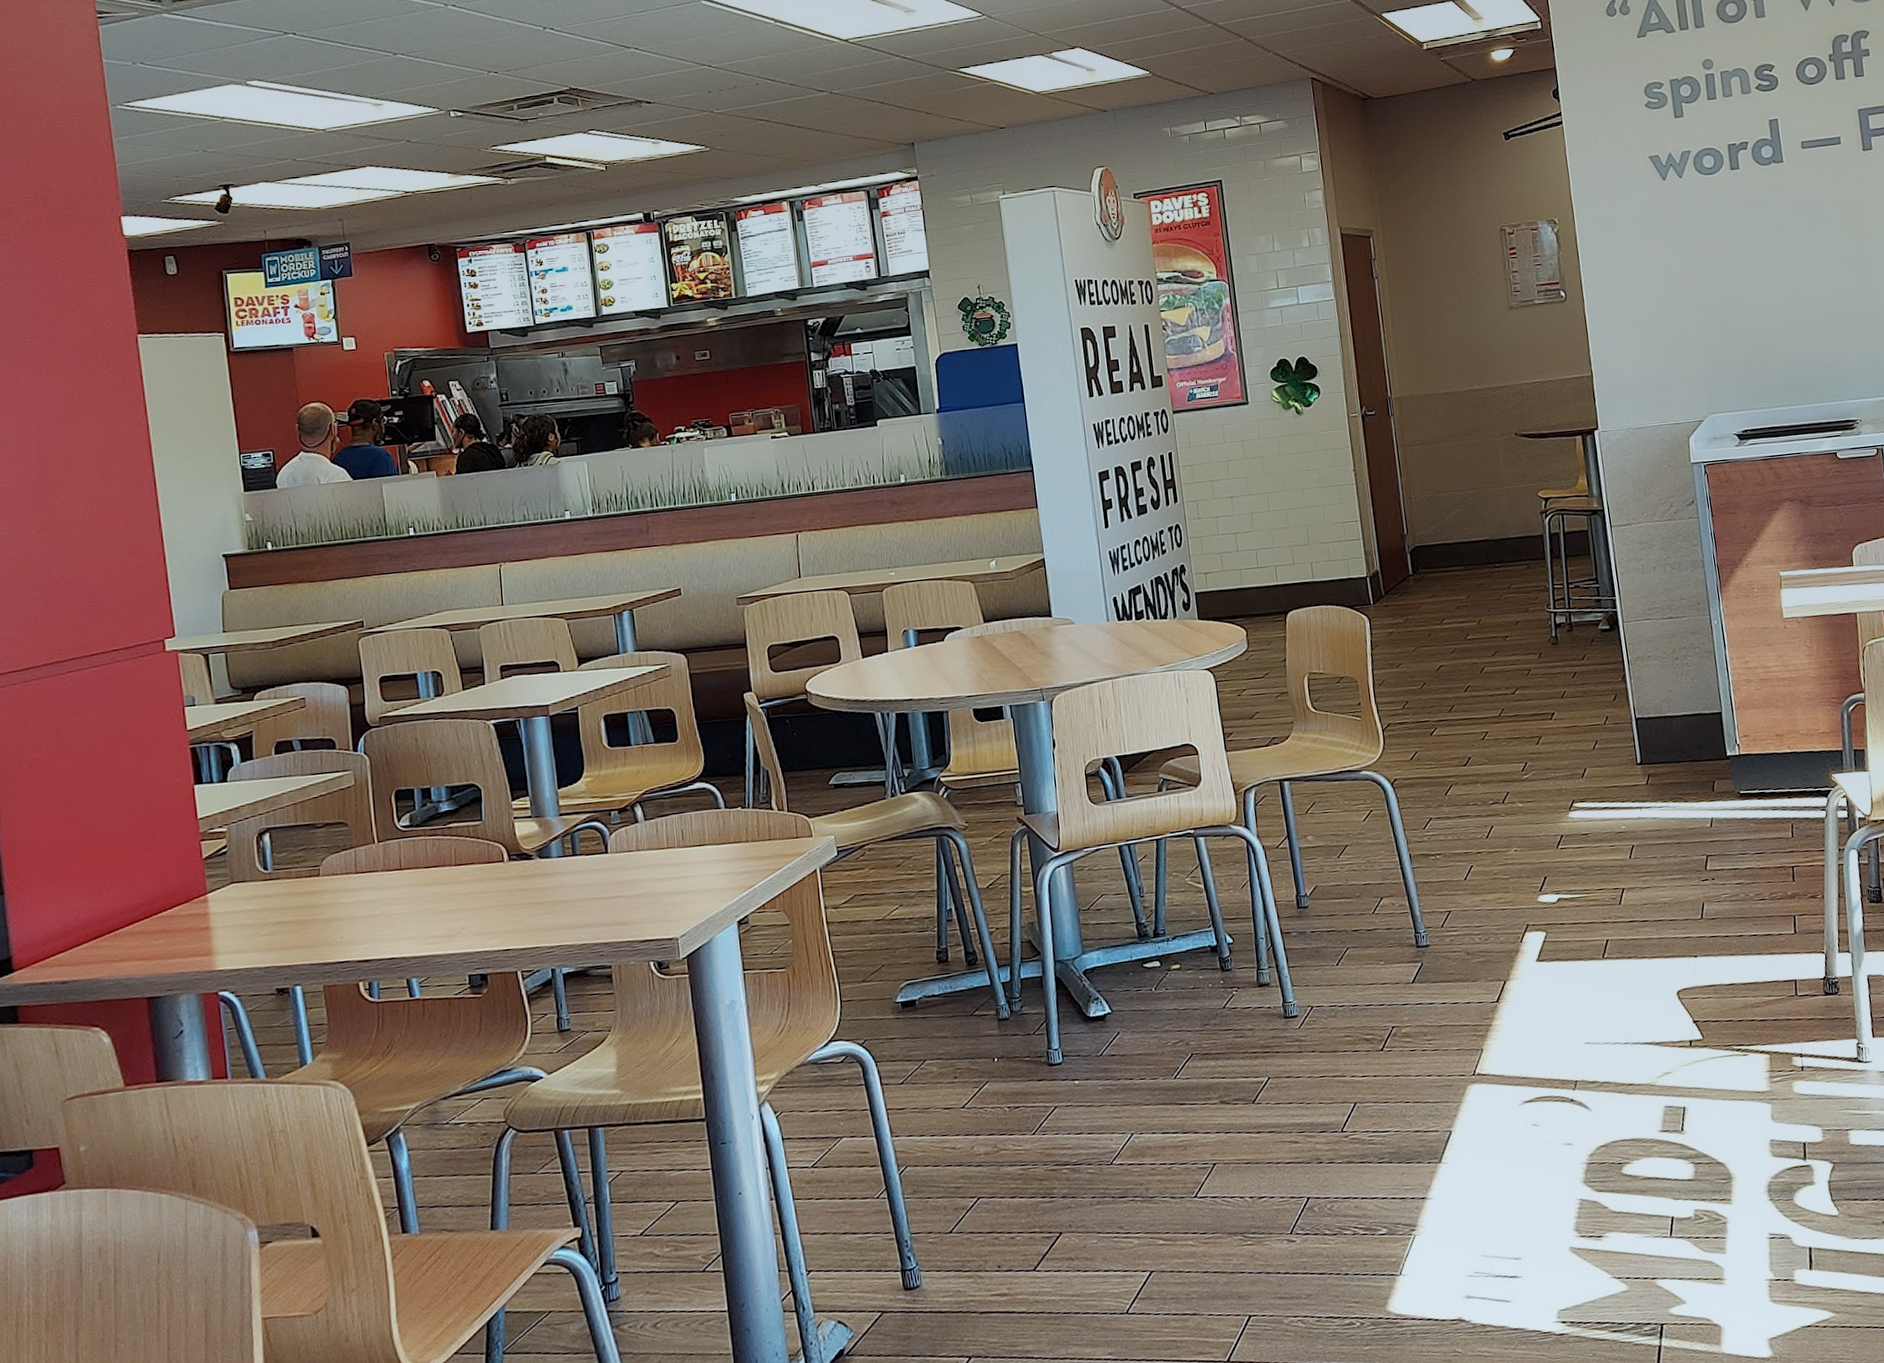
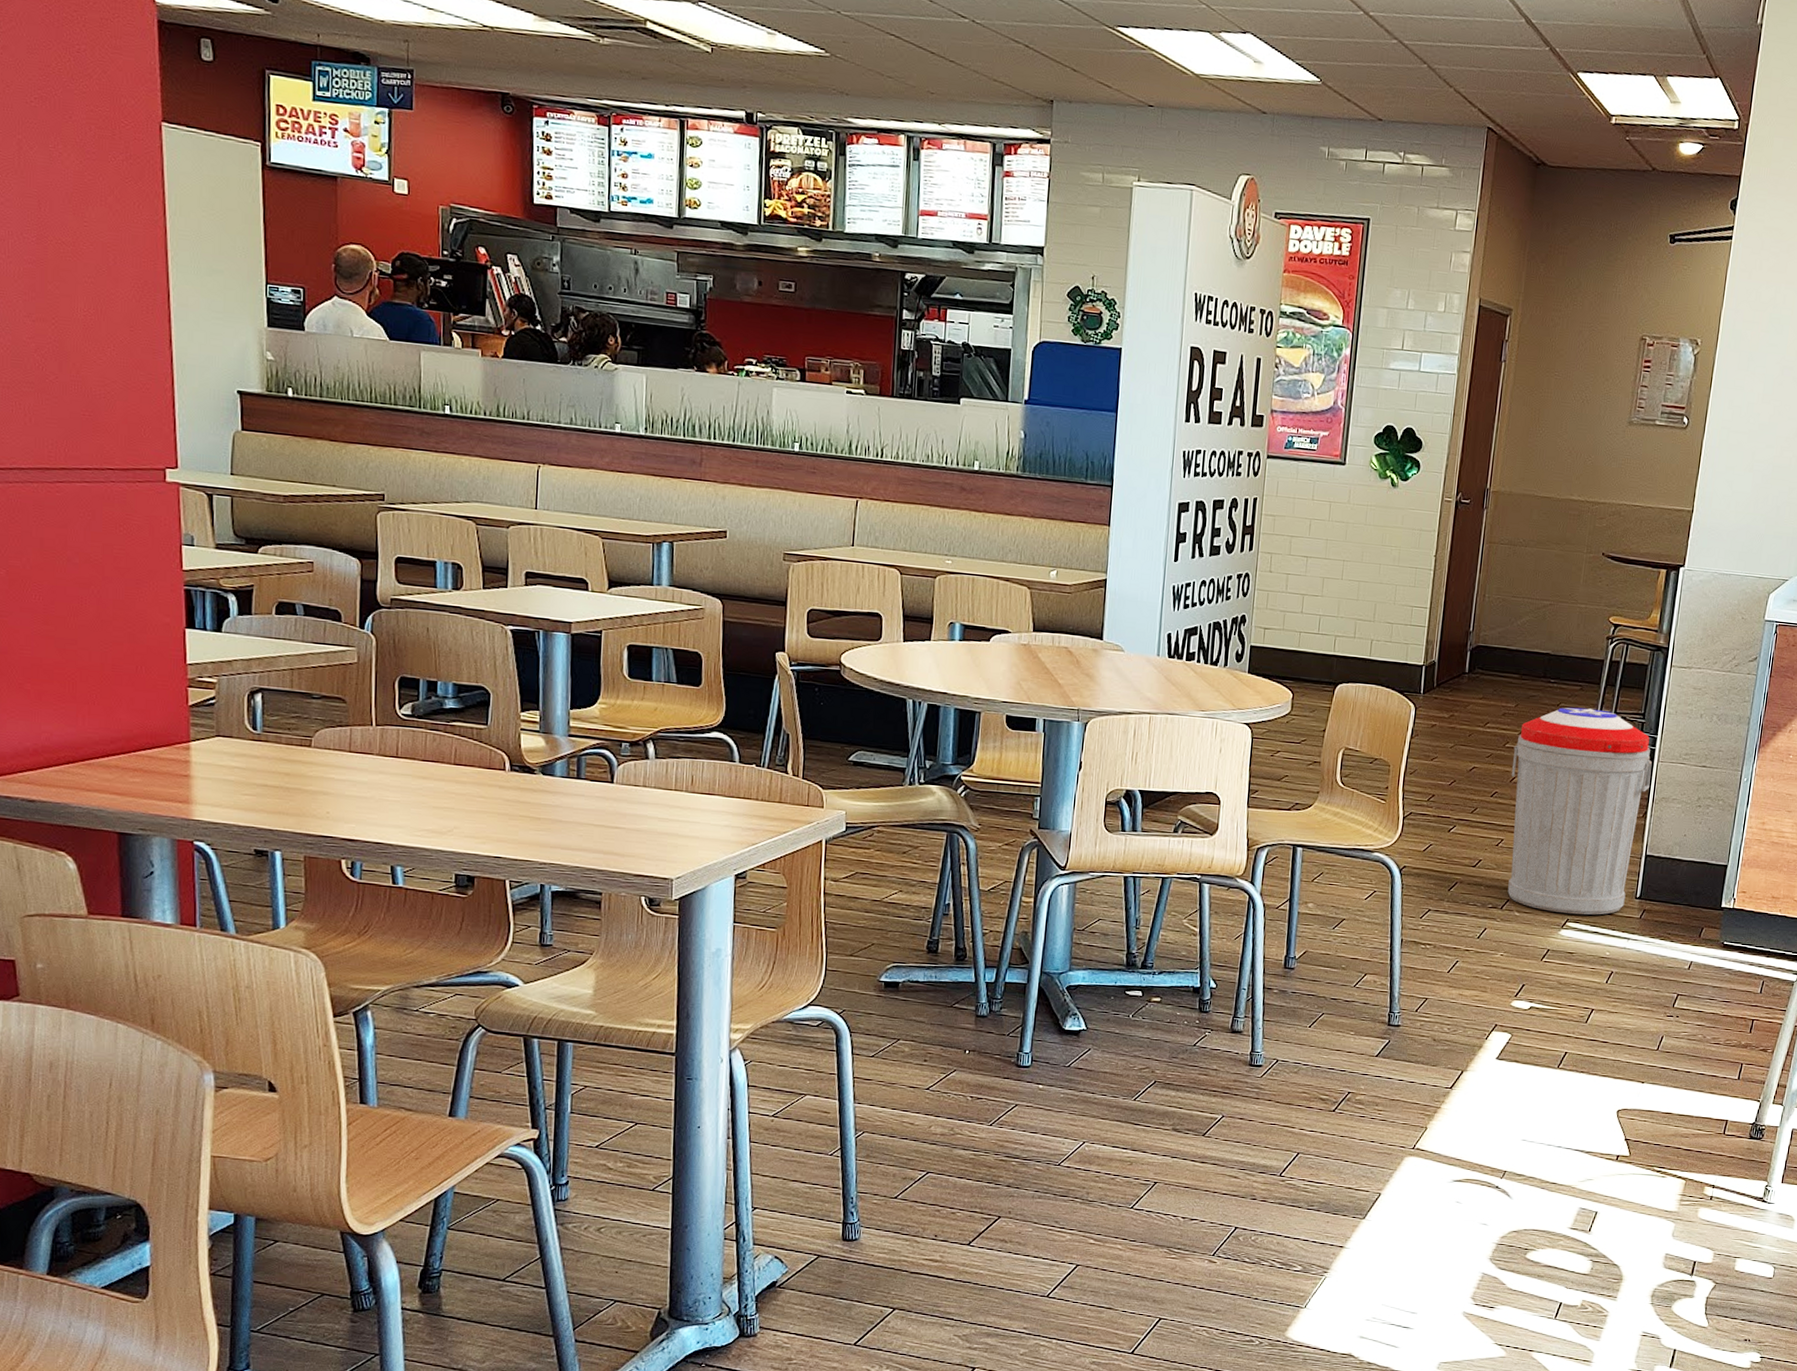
trash can: none [1475,583,1627,796] -> present [1507,707,1653,915]

